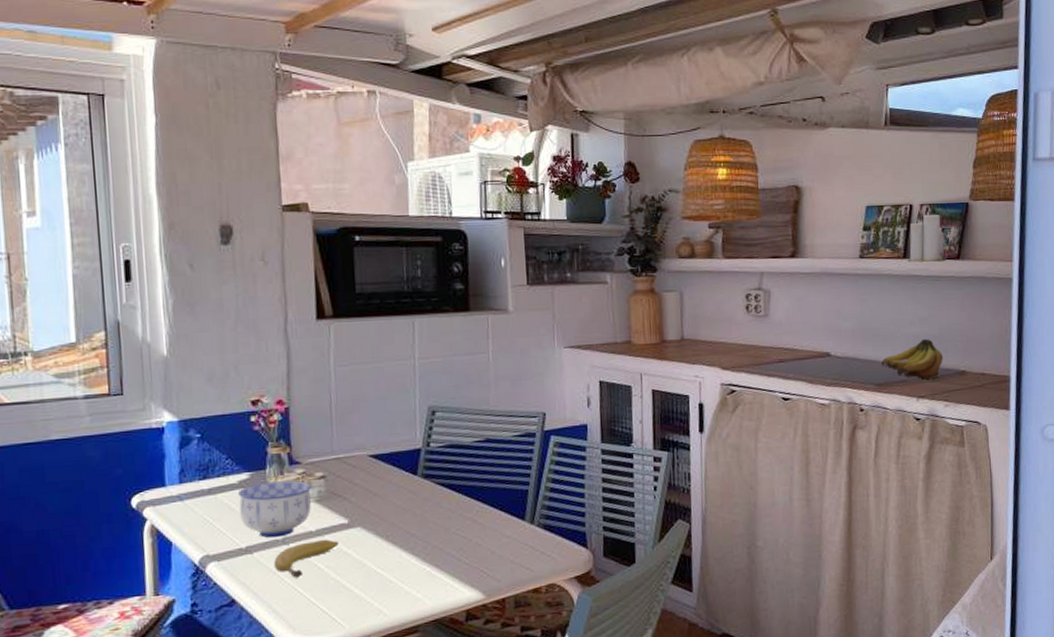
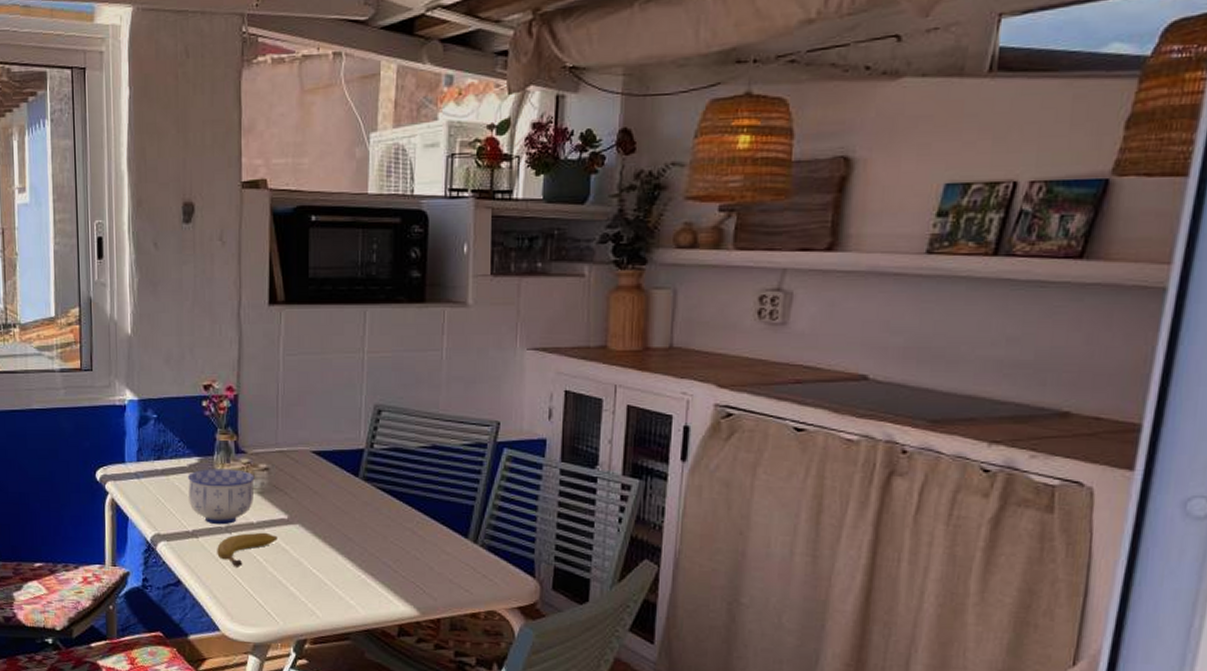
fruit: present [881,339,943,380] -> none [941,366,1037,420]
candle: present [907,210,947,263] -> none [999,189,1063,262]

